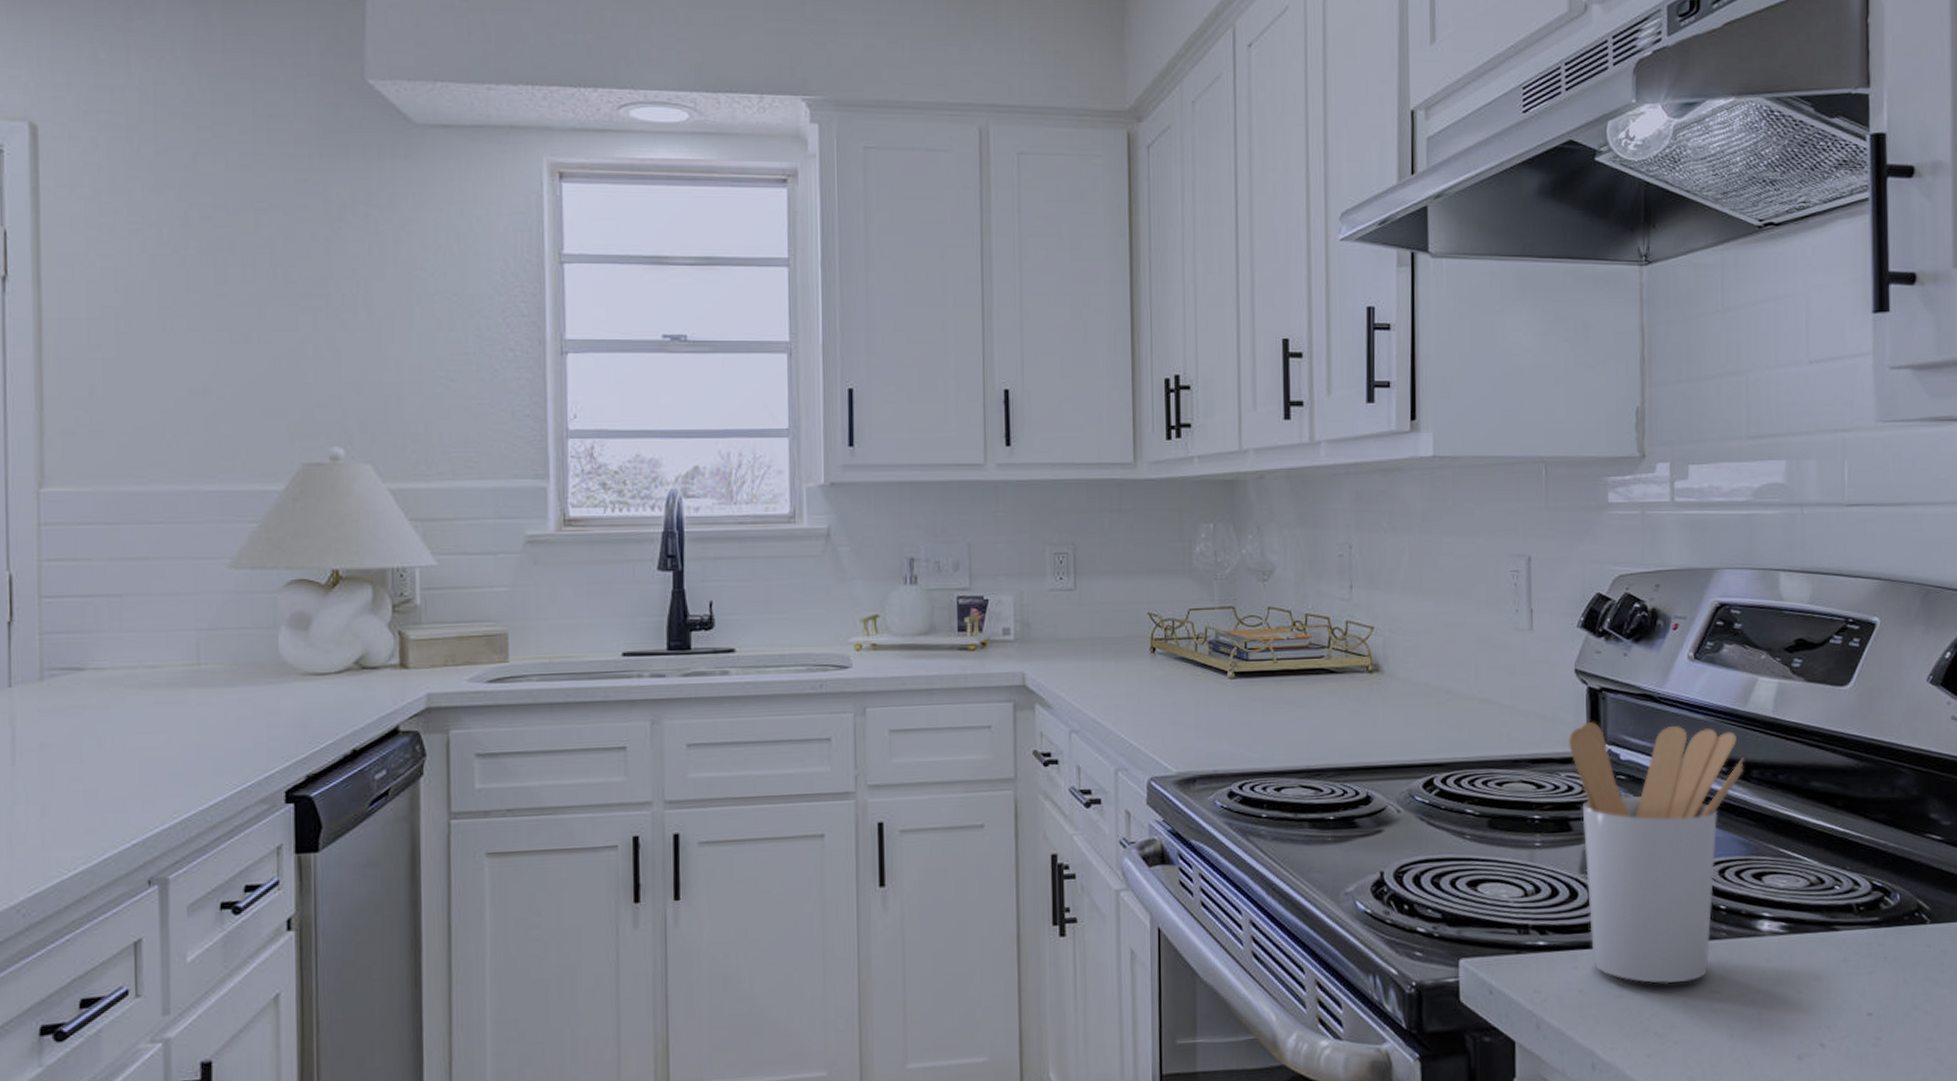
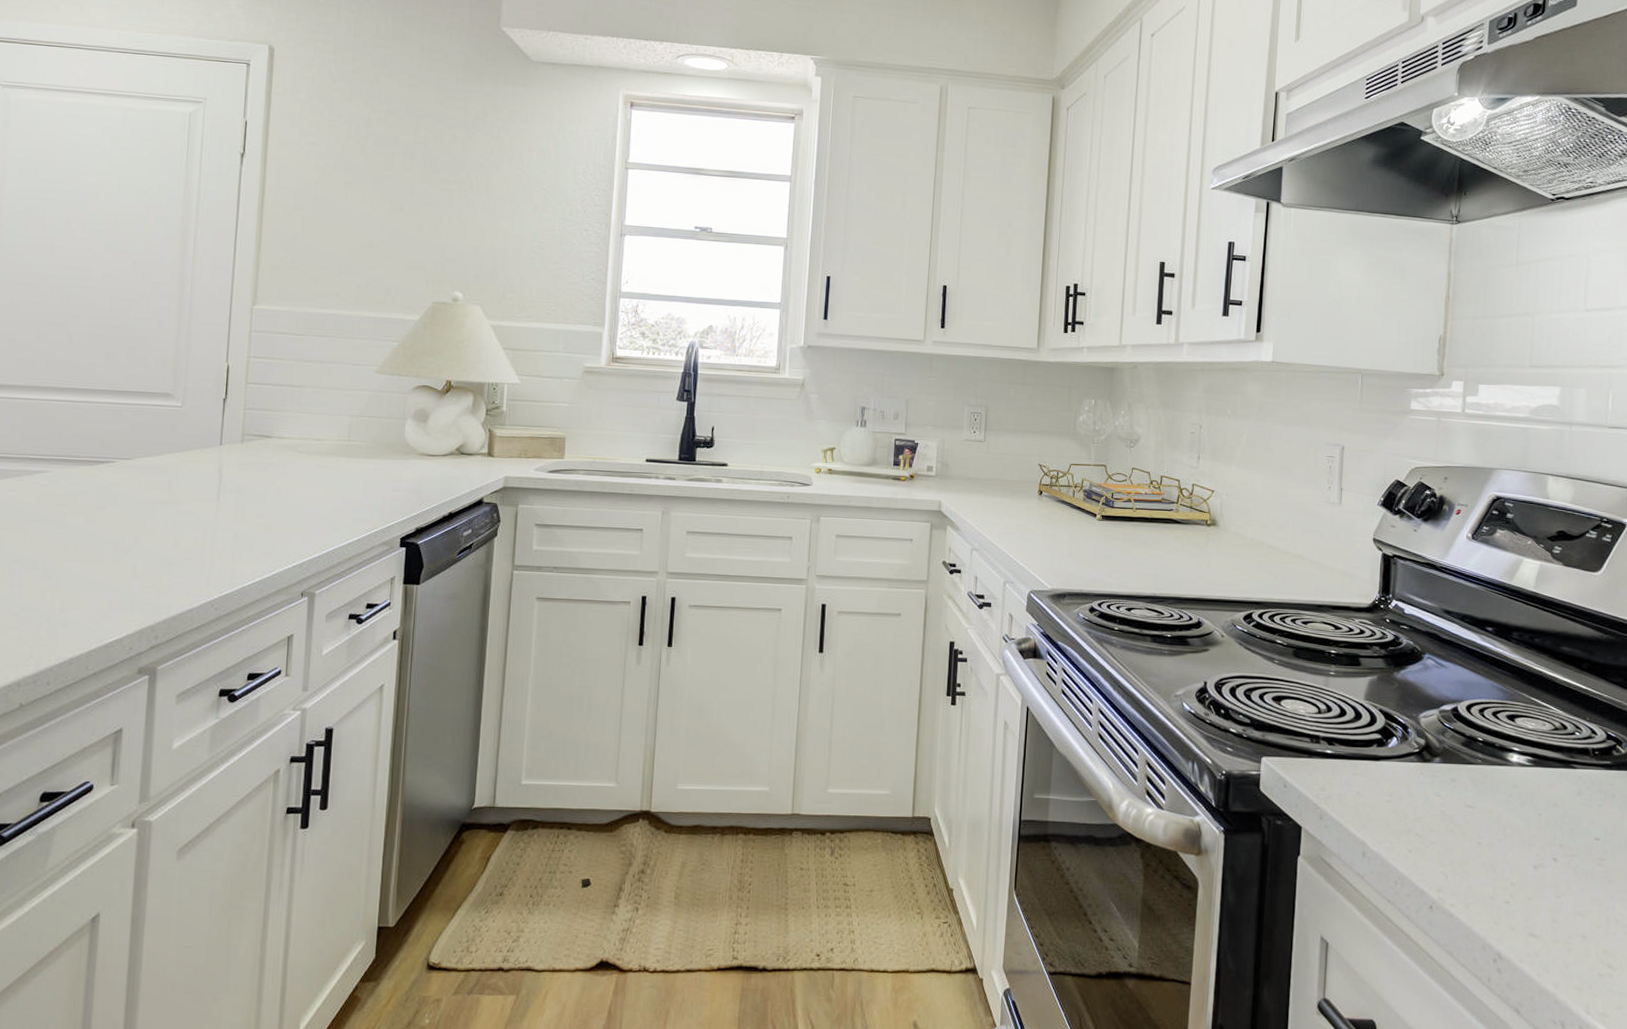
utensil holder: present [1569,722,1744,984] -> none [1363,581,1507,796]

